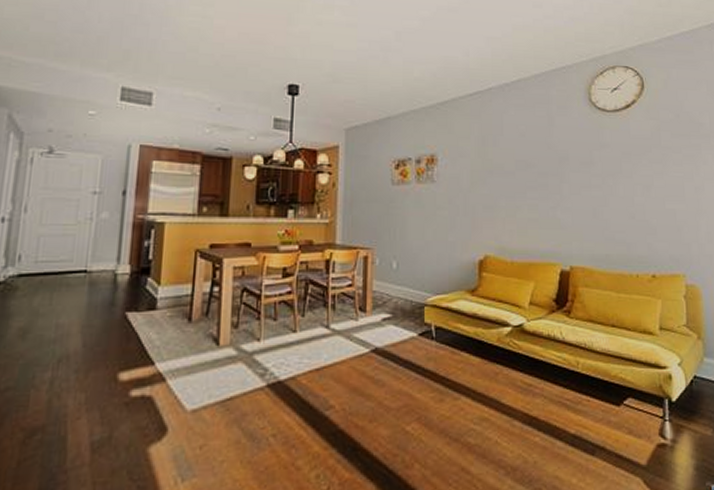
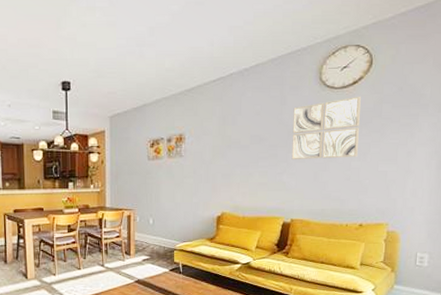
wall art: none [563,121,640,192] -> present [291,96,361,159]

